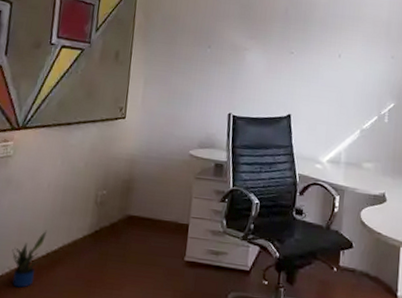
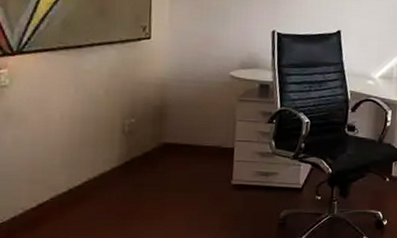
potted plant: present [11,230,47,288] -> none [23,165,65,228]

